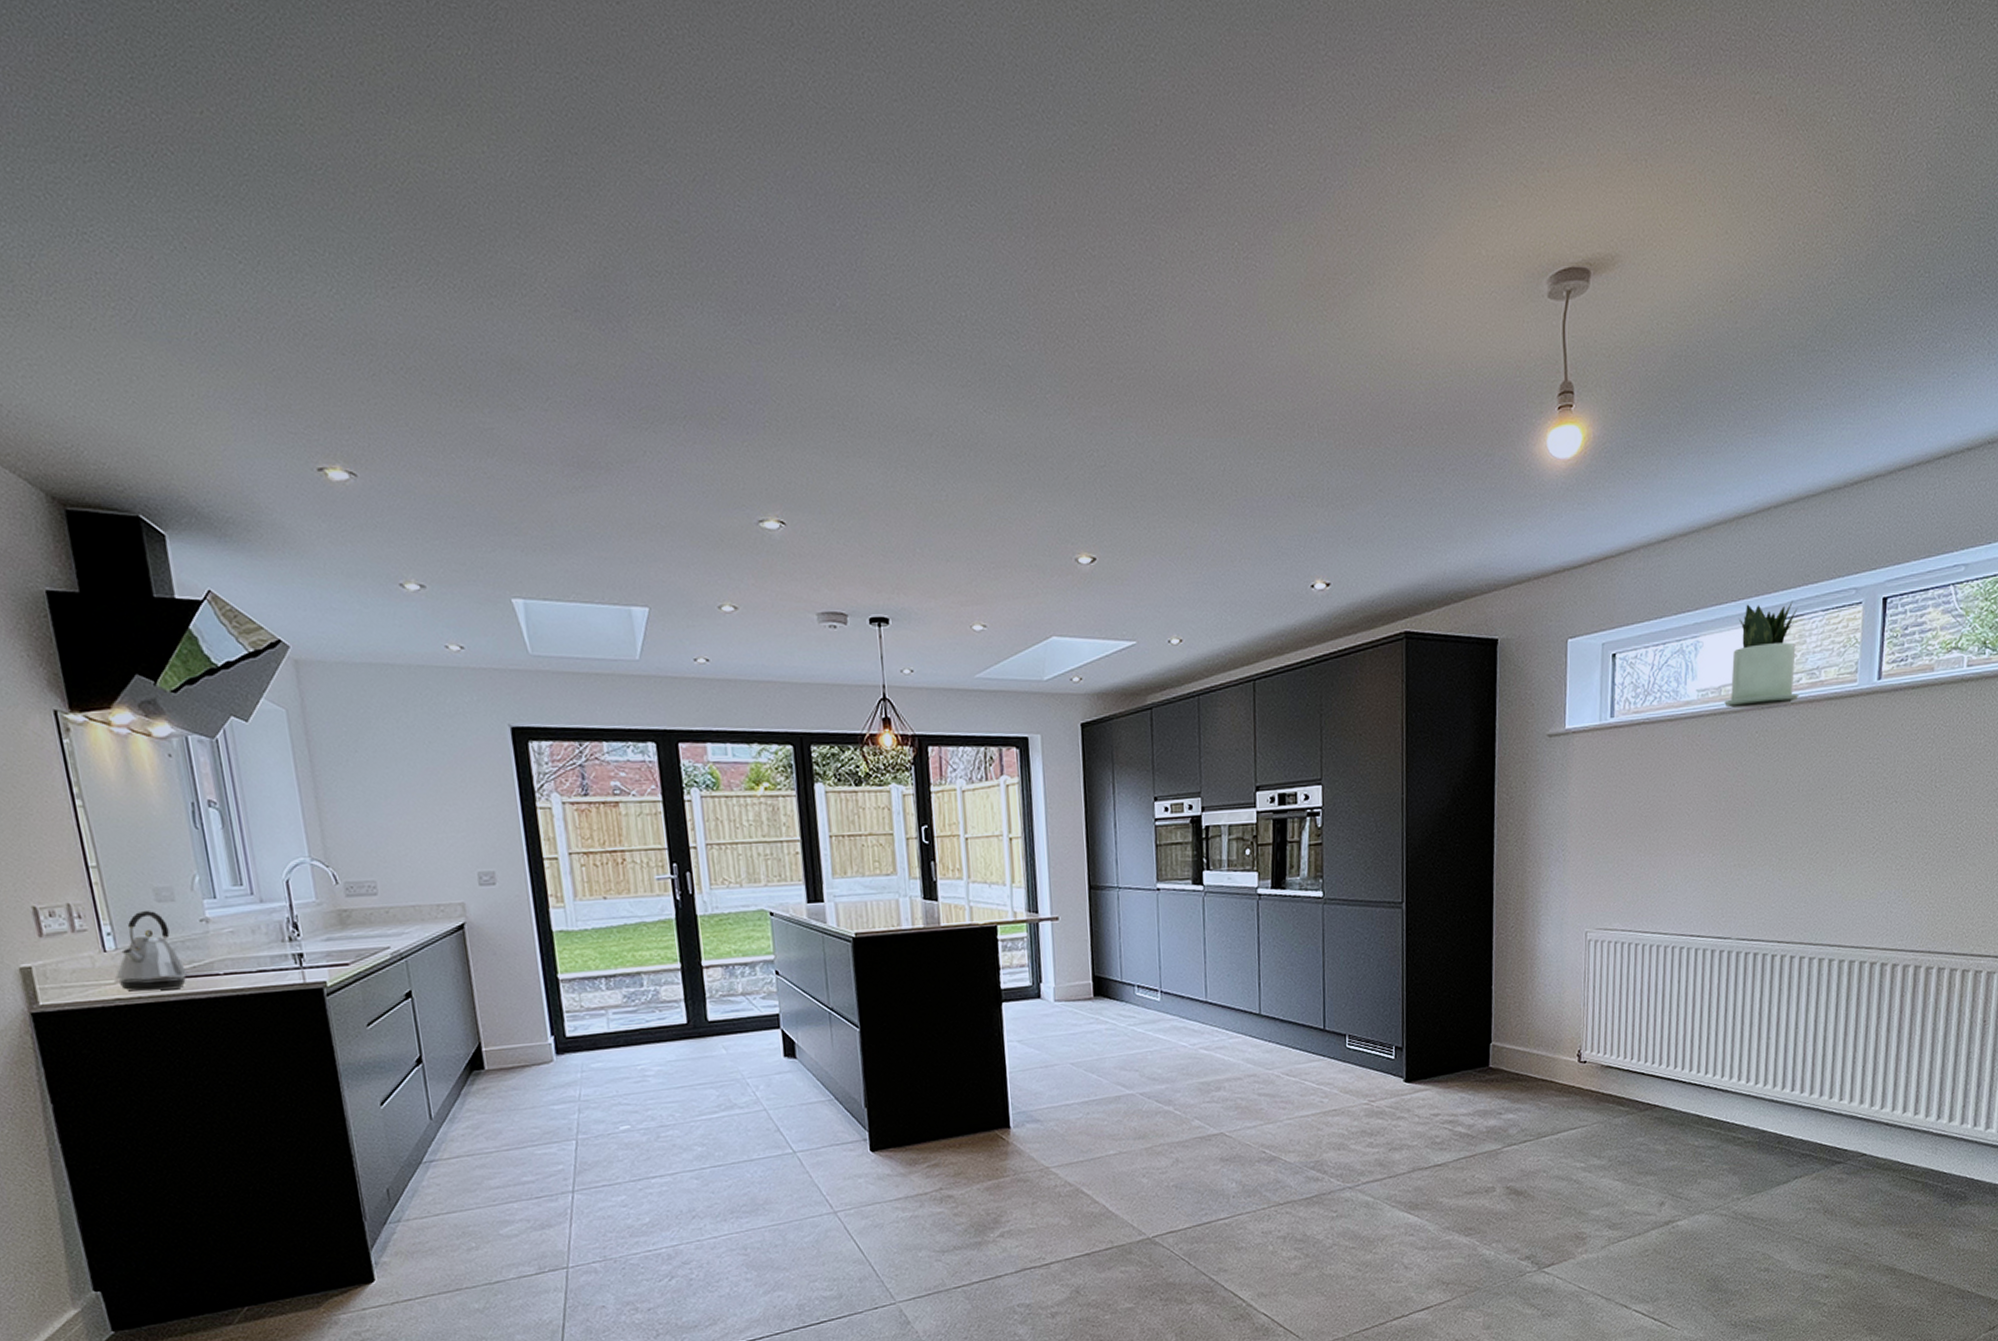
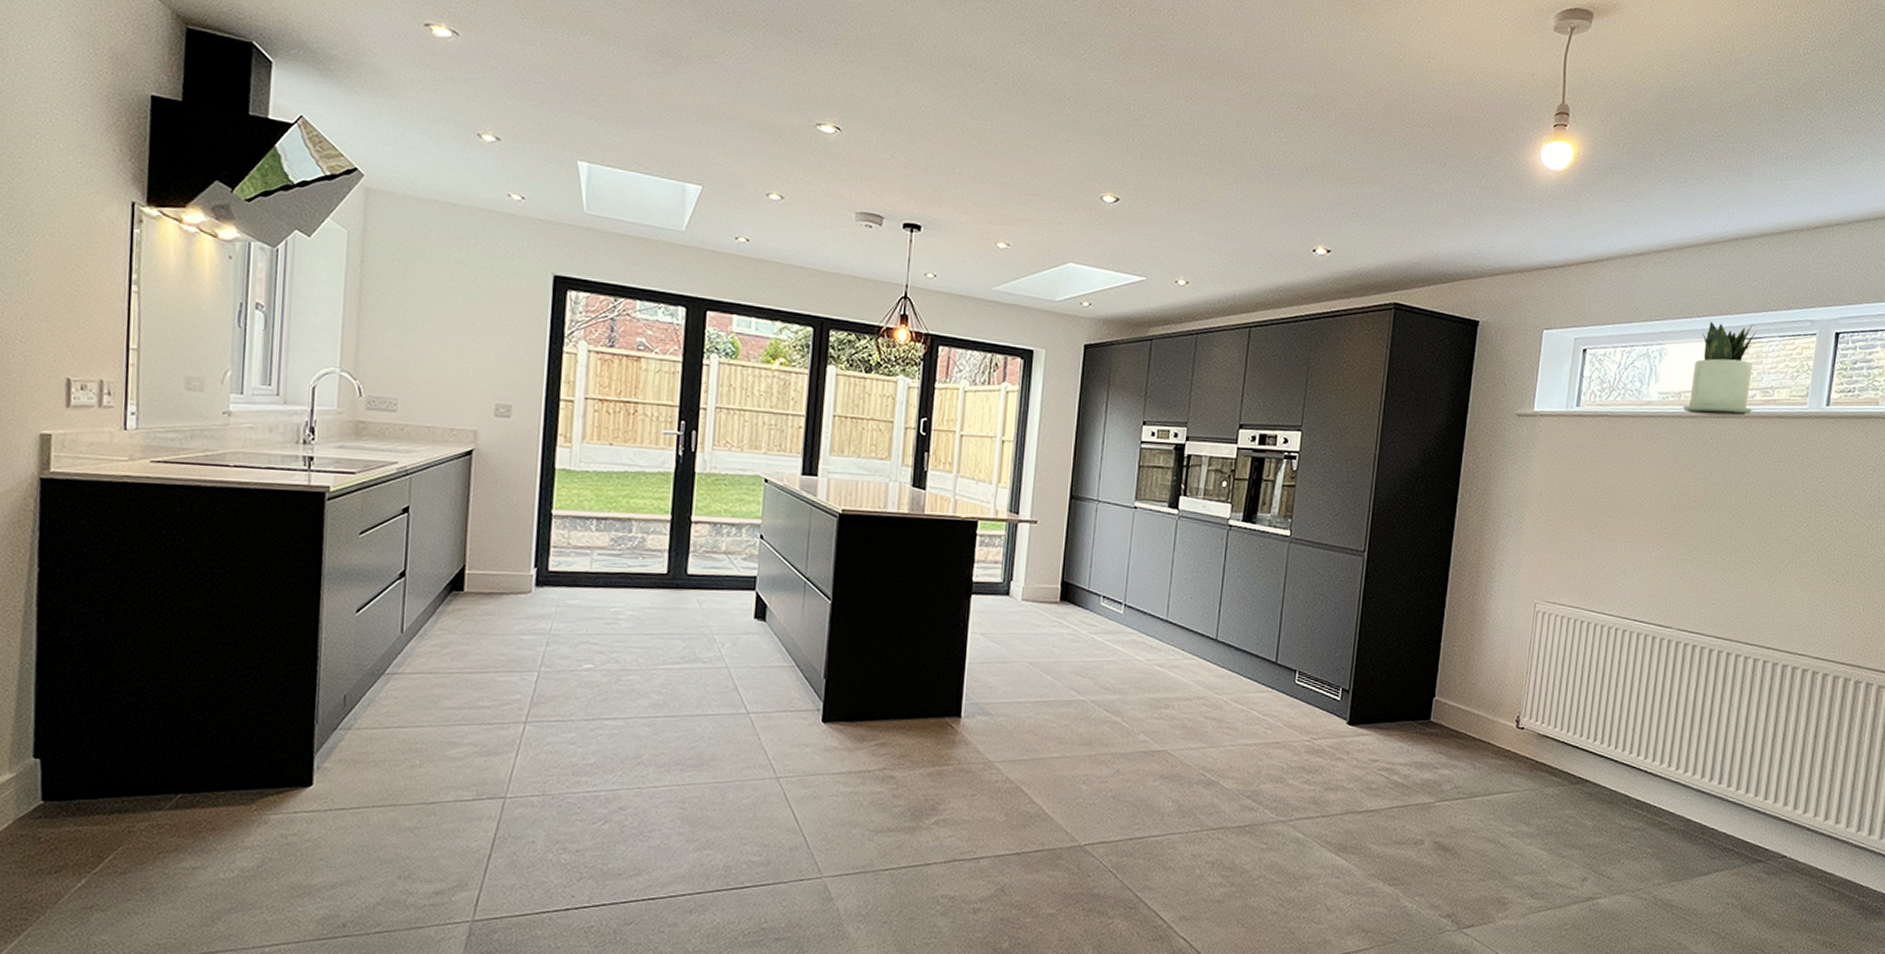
kettle: present [115,910,188,992] -> none [130,395,200,475]

